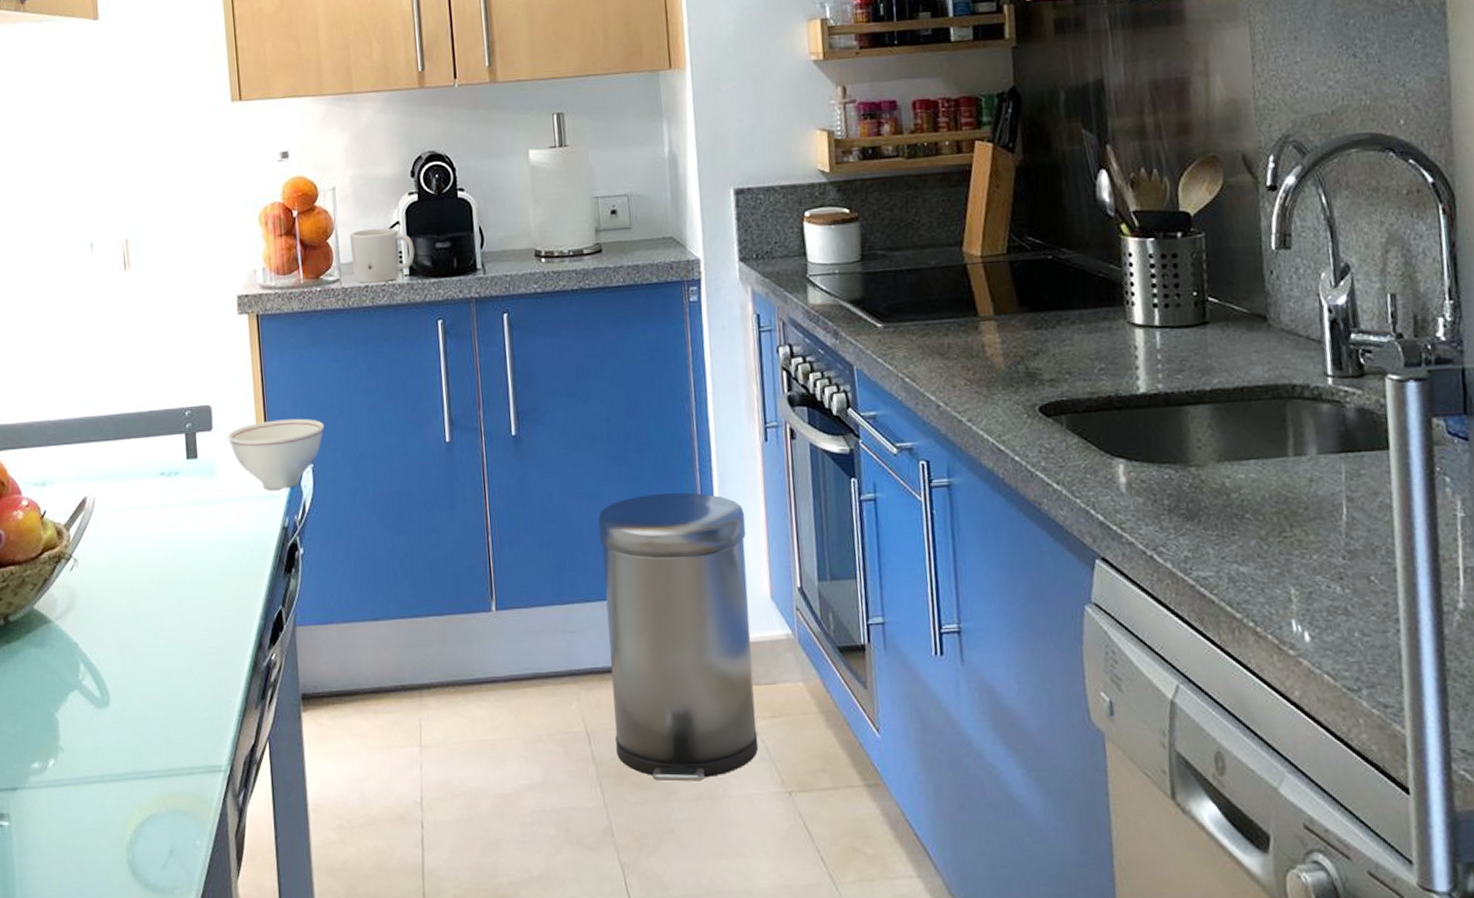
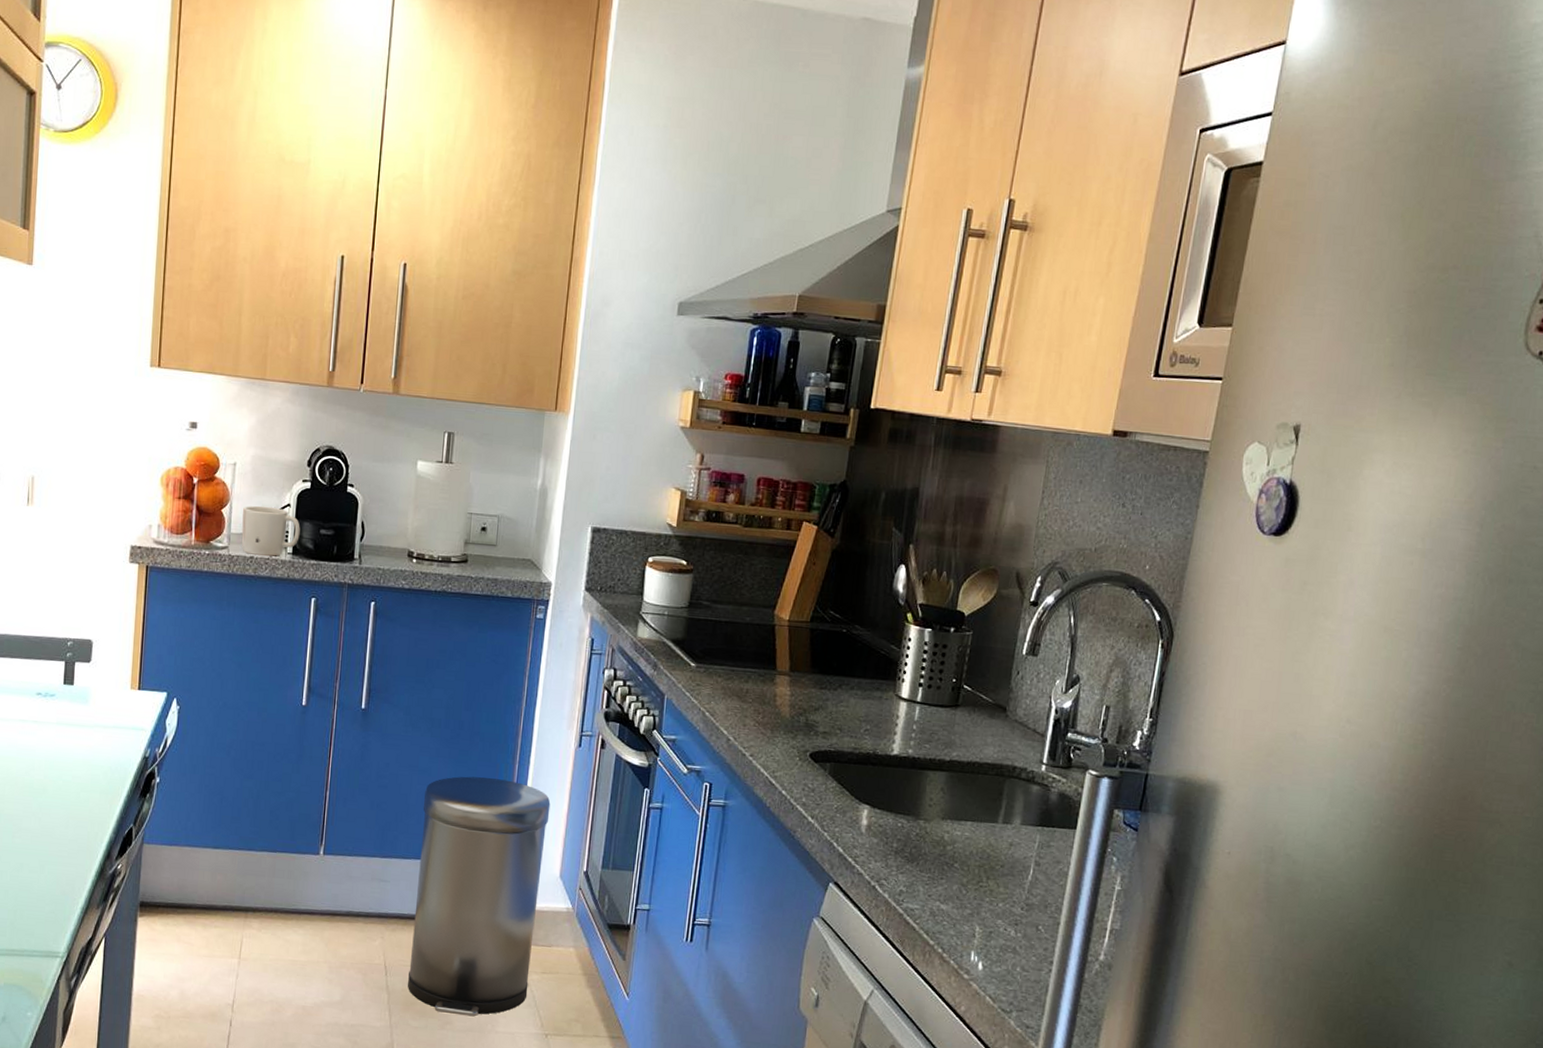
bowl: present [228,418,325,490] -> none [104,662,195,724]

